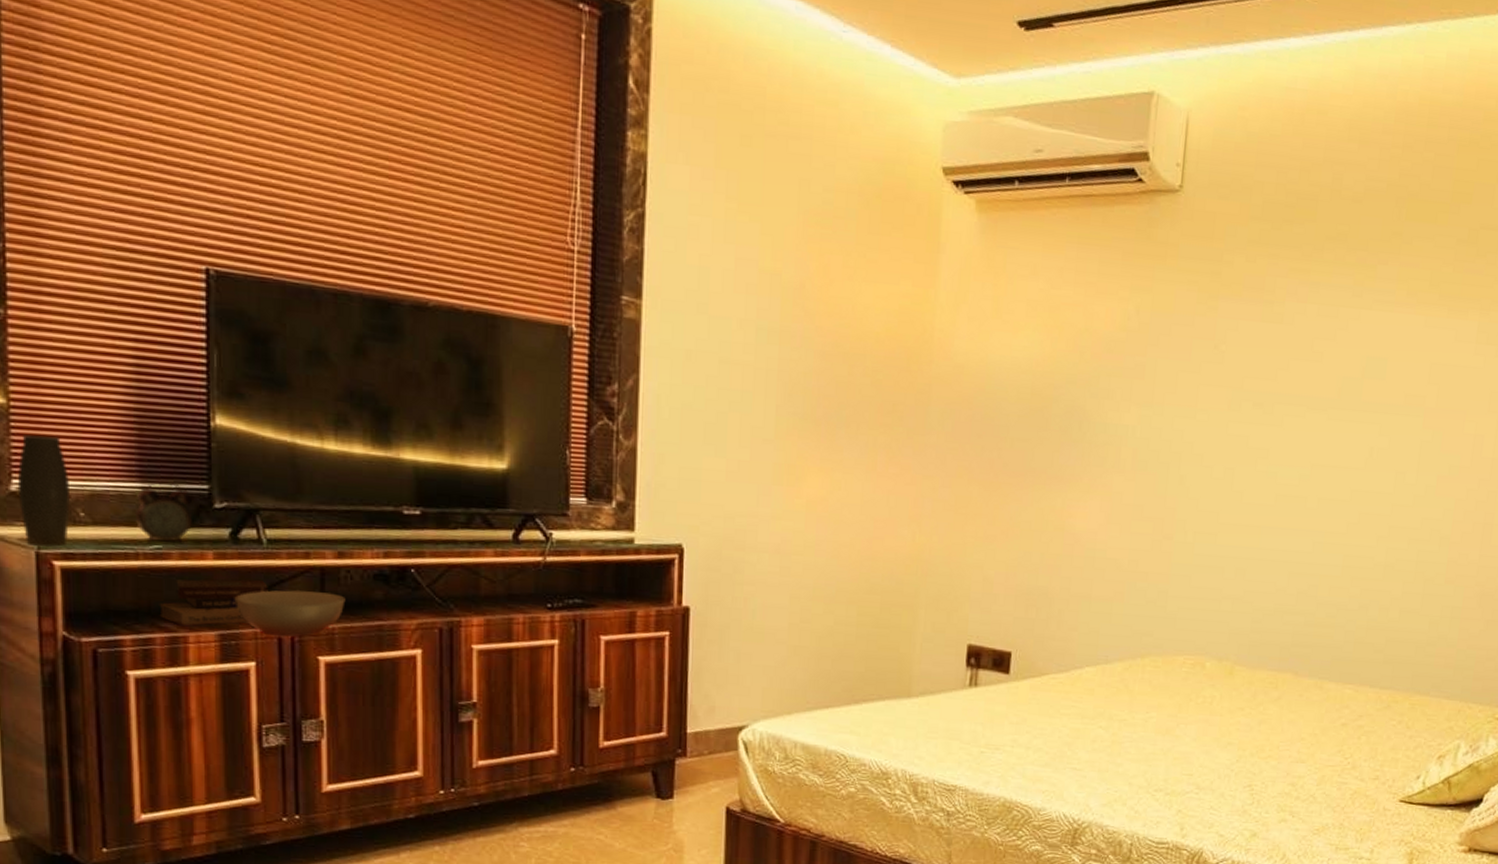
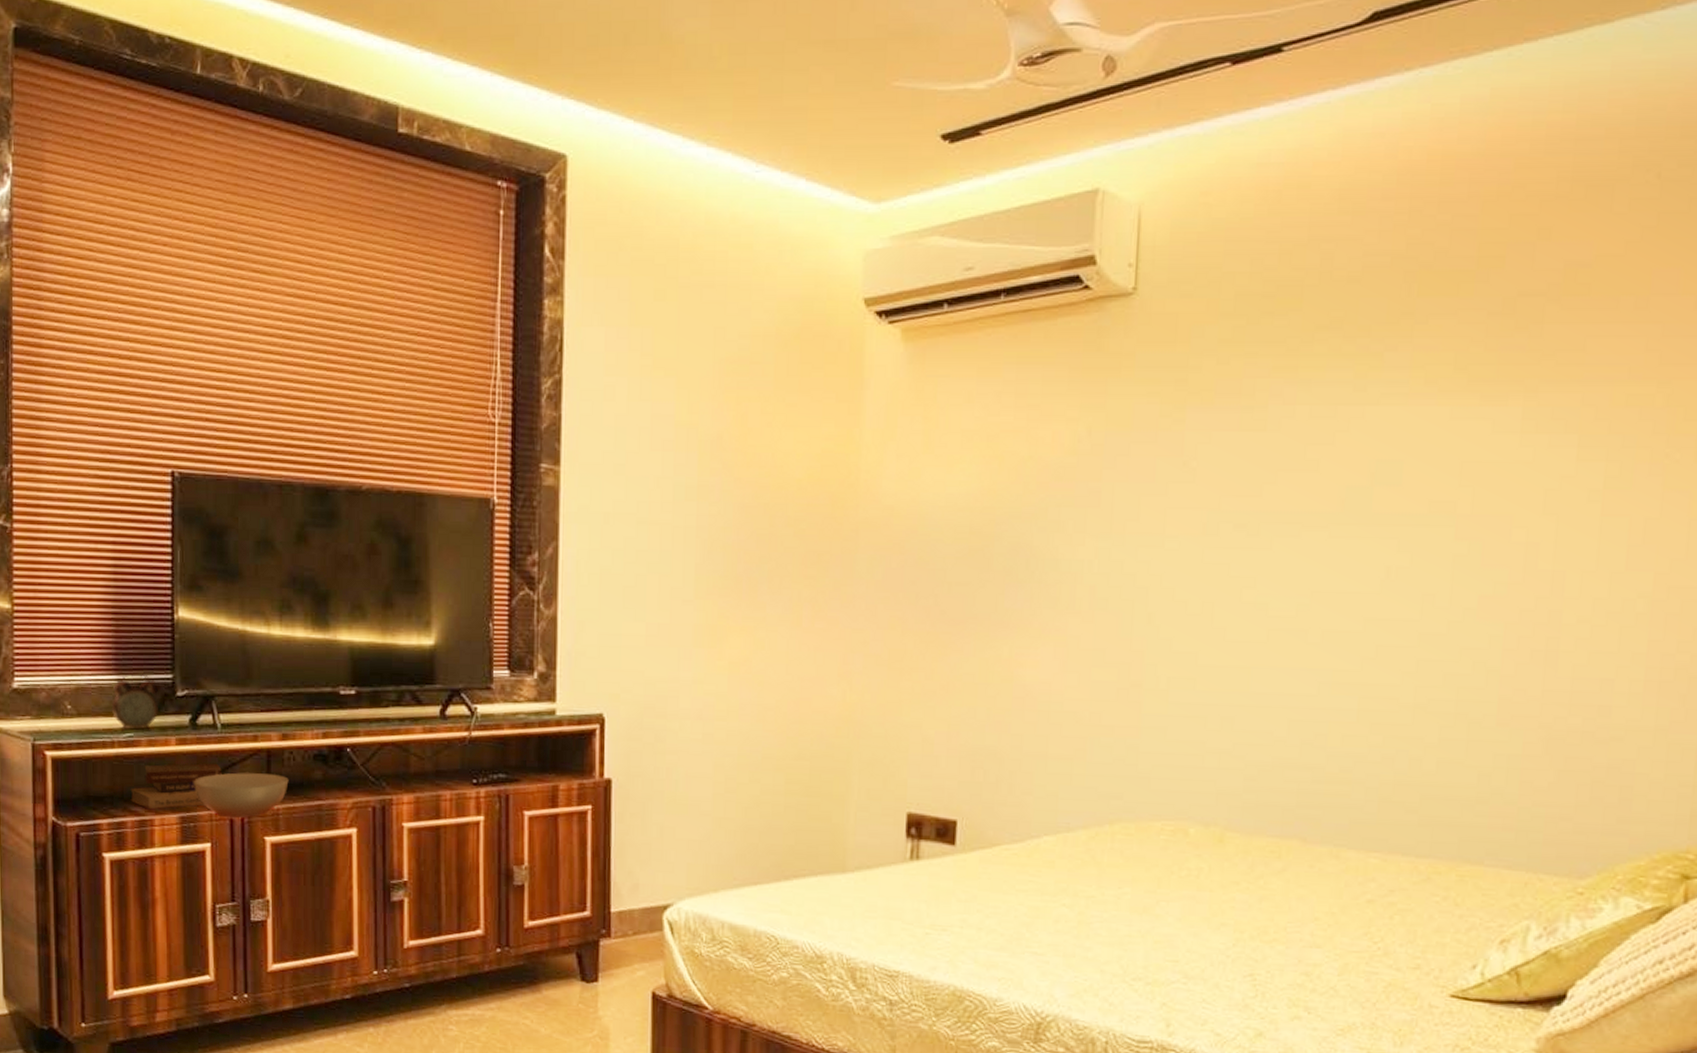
vase: present [17,434,71,547] -> none [18,635,61,739]

